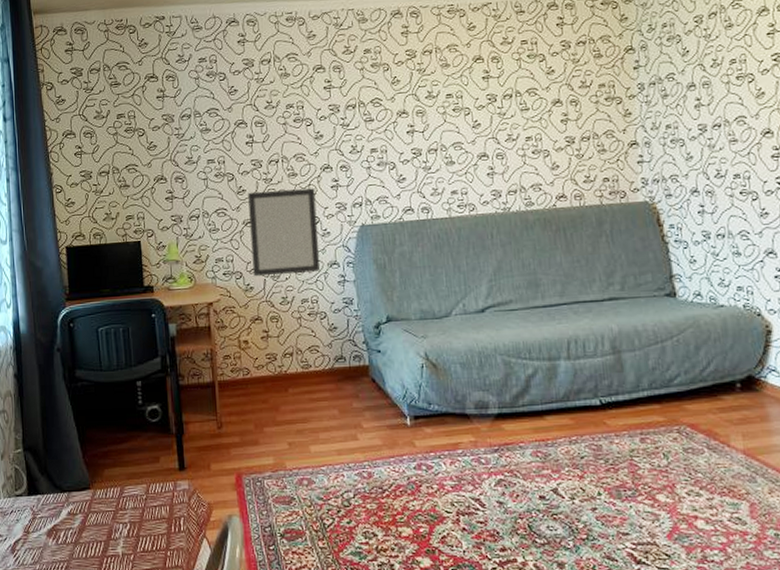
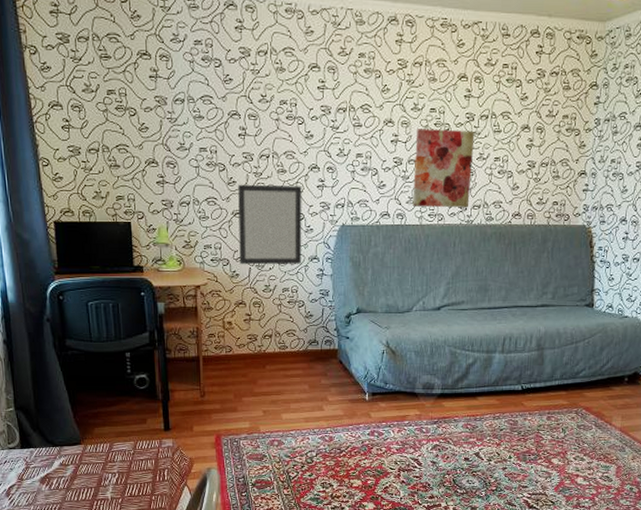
wall art: none [434,112,504,198] -> present [412,129,475,208]

